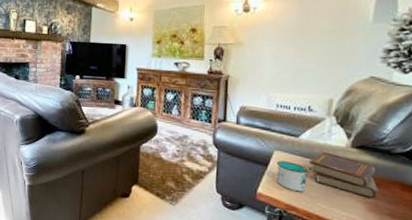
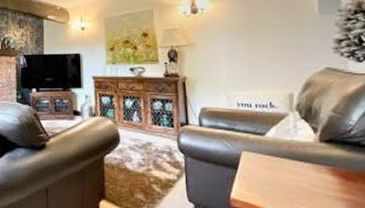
mug: present [276,161,308,192] -> none [245,162,280,194]
book set: present [308,152,378,199] -> none [278,149,356,196]

